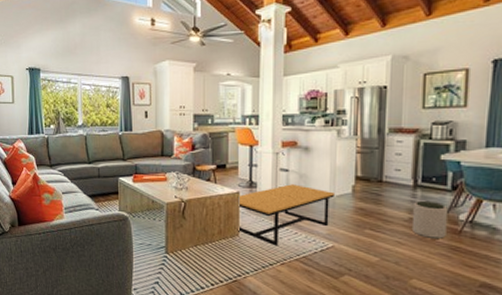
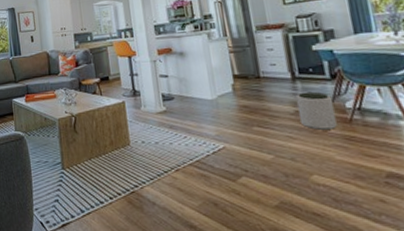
coffee table: present [237,184,336,247] -> none [123,88,218,153]

